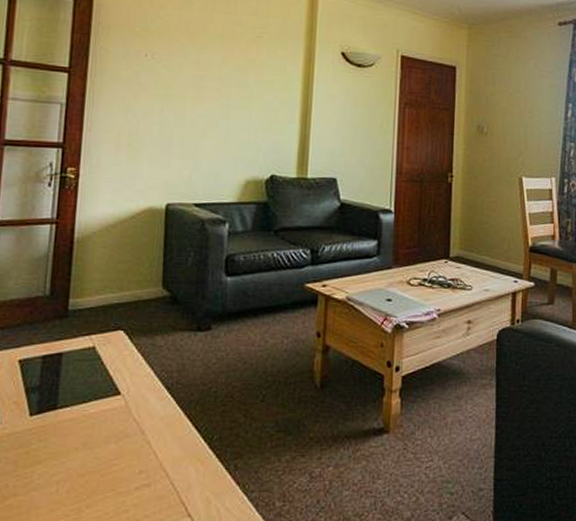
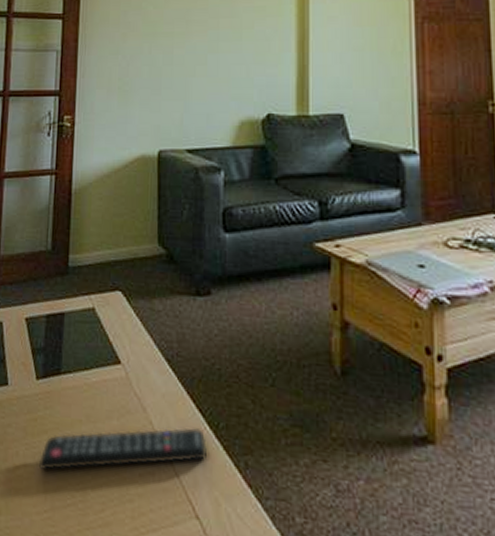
remote control: none [30,443,202,497] -> present [38,428,208,471]

